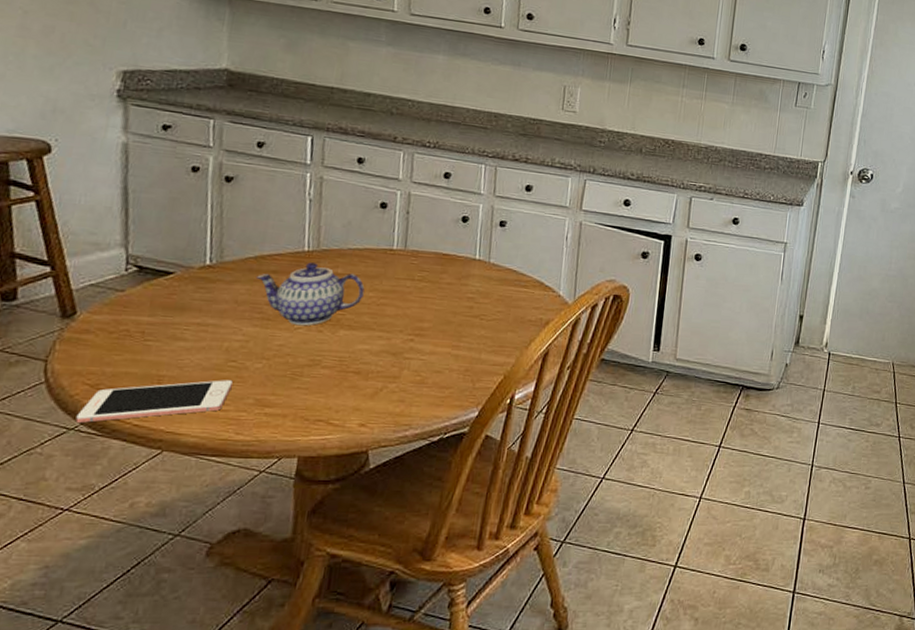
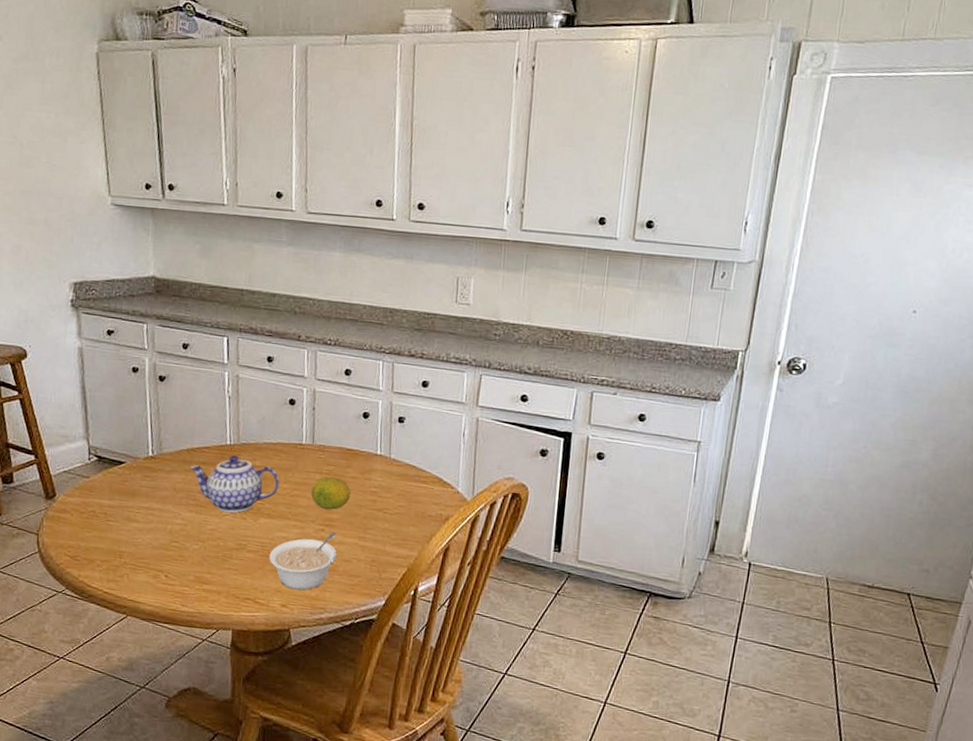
cell phone: present [75,380,233,424] -> none [62,558,176,588]
legume: none [347,342,427,407] -> present [269,532,337,591]
fruit: none [400,283,445,318] -> present [311,476,351,510]

